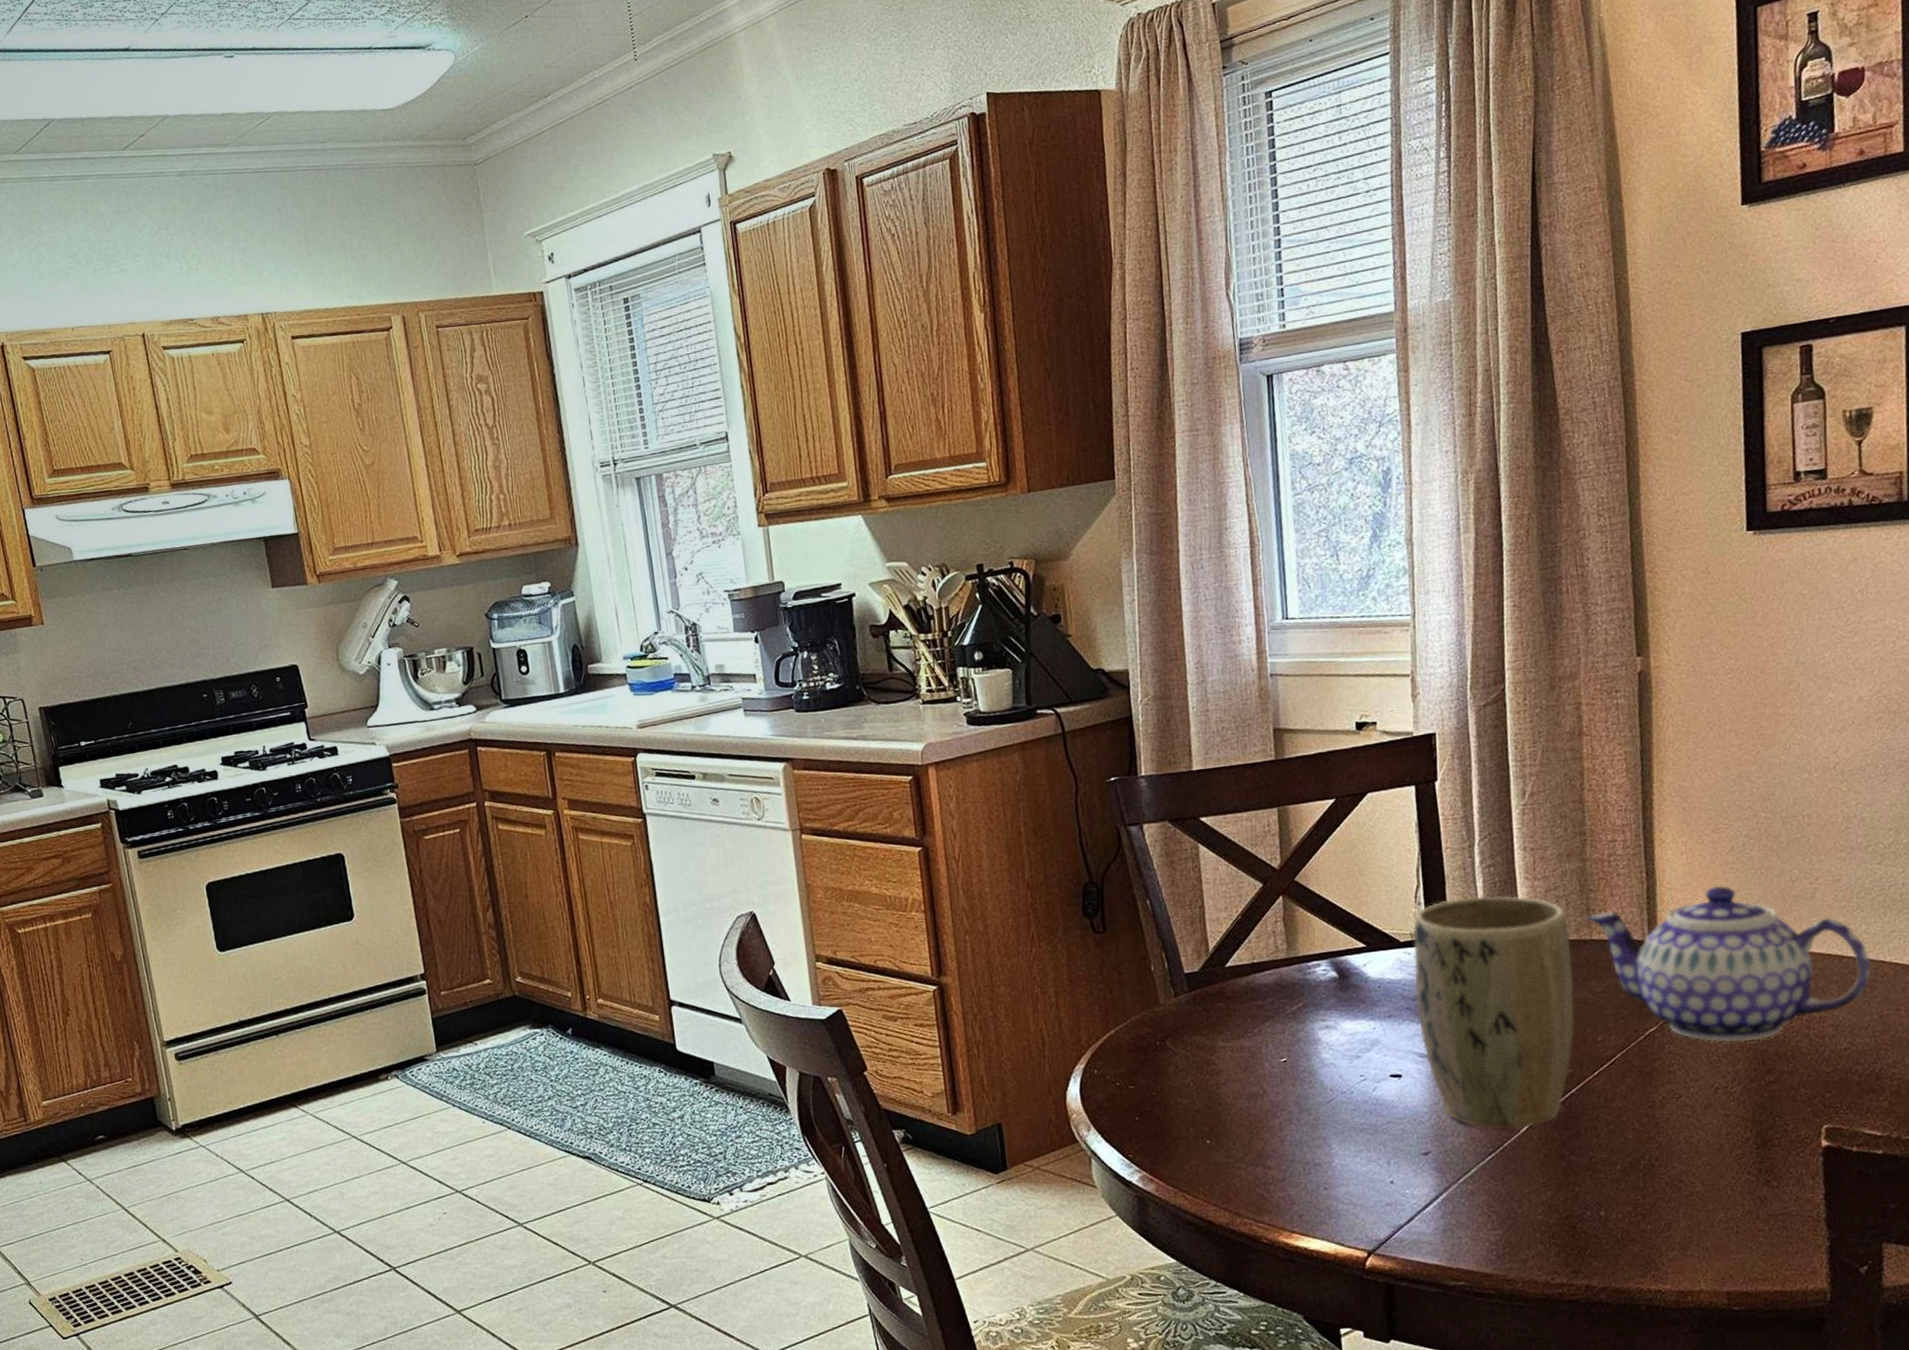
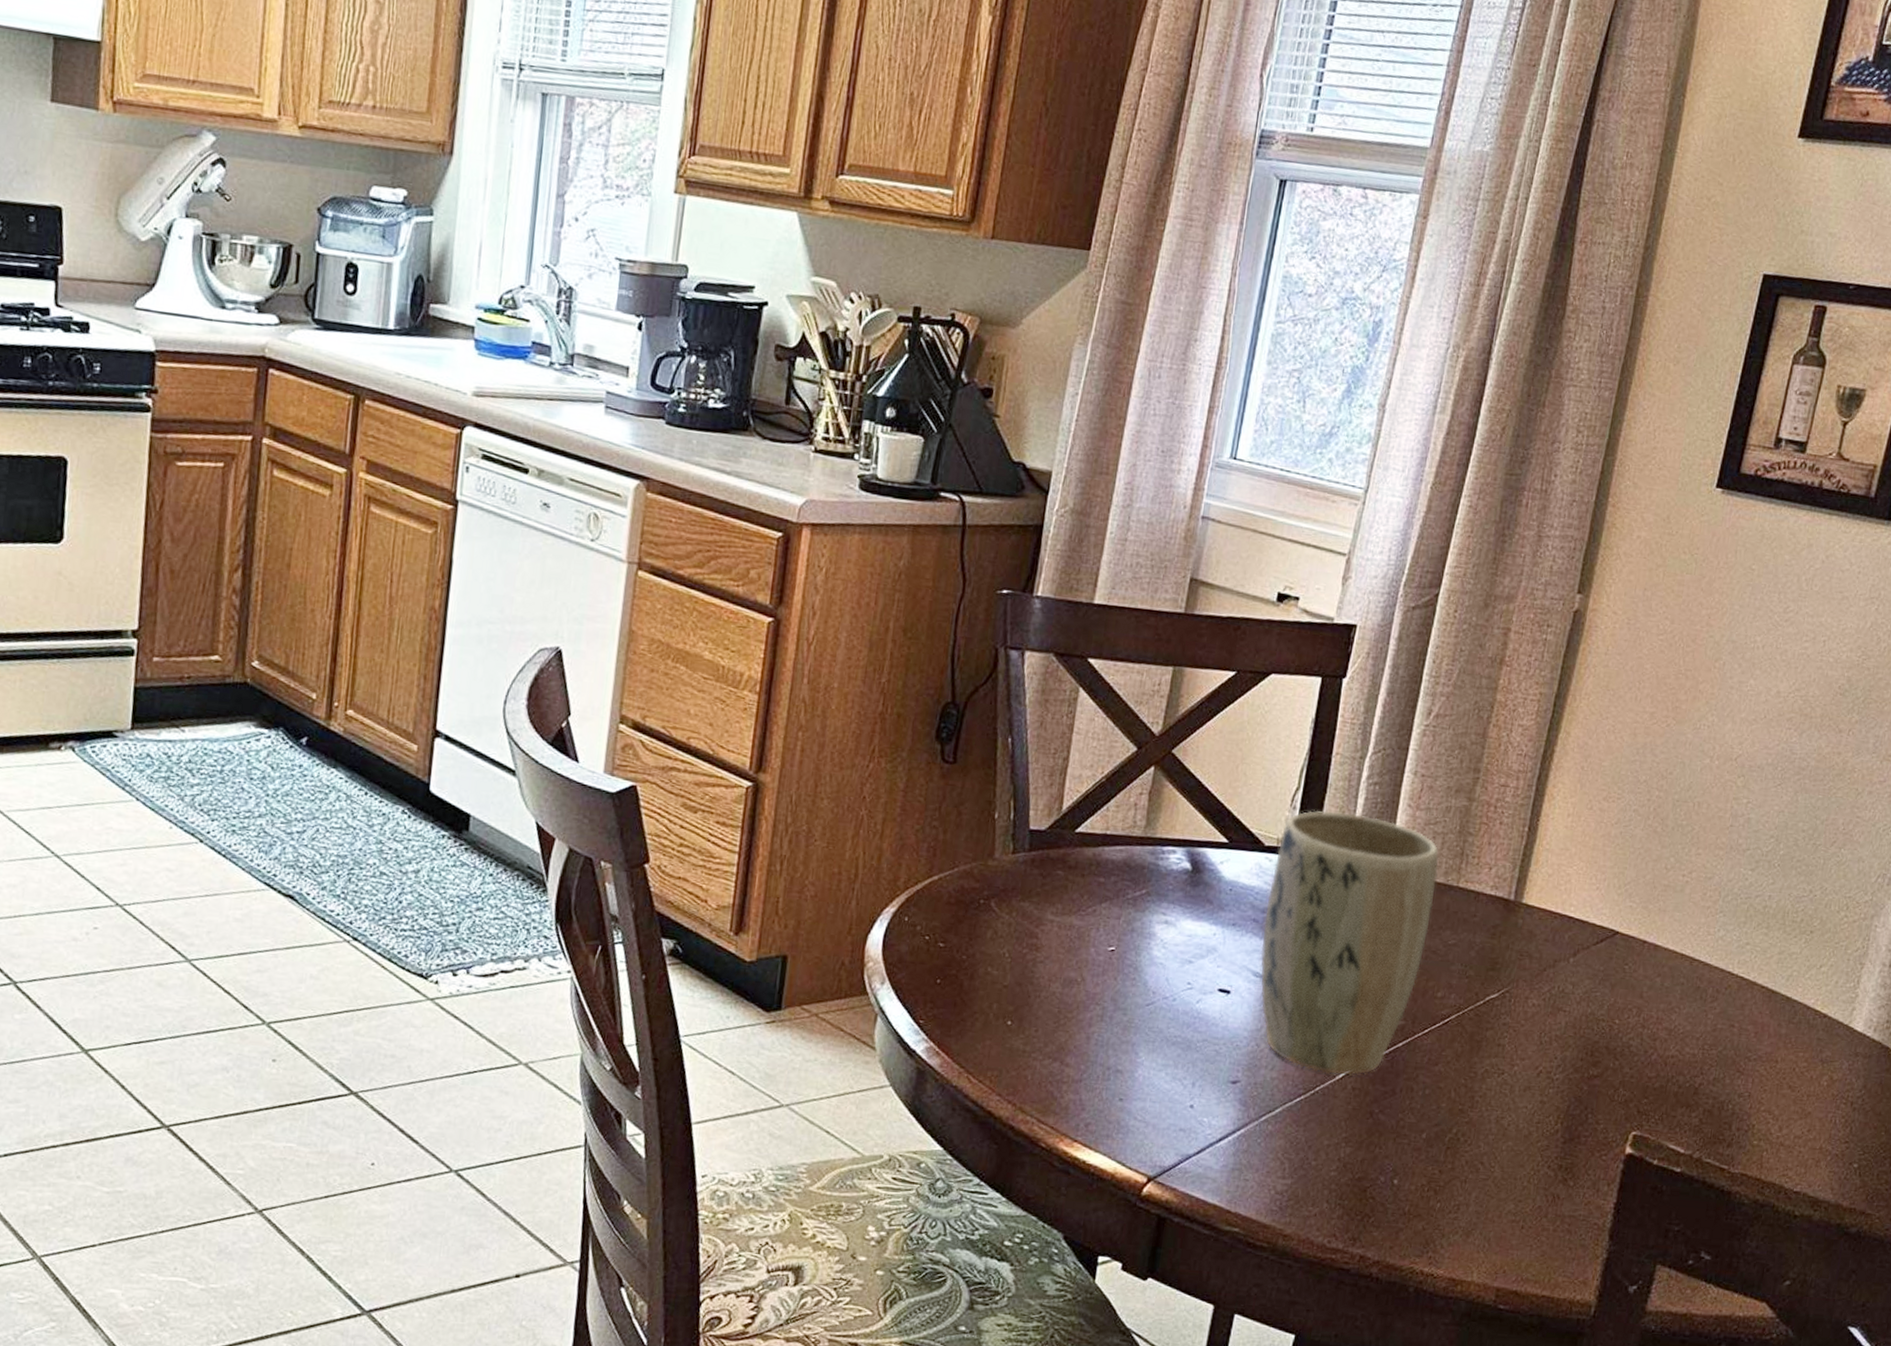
teapot: present [1587,885,1871,1043] -> none [1458,858,1720,1030]

